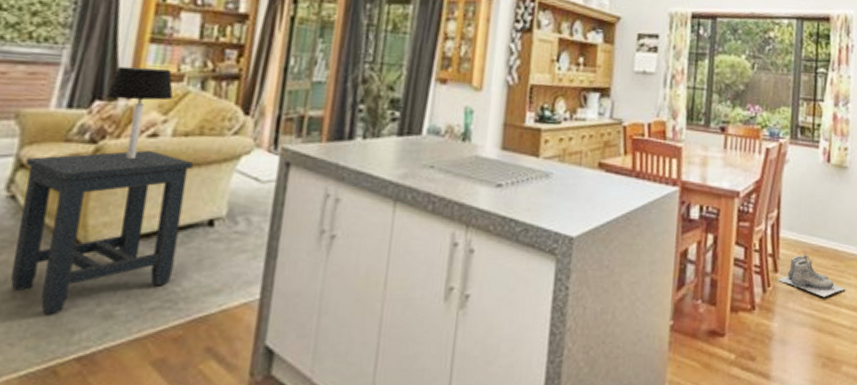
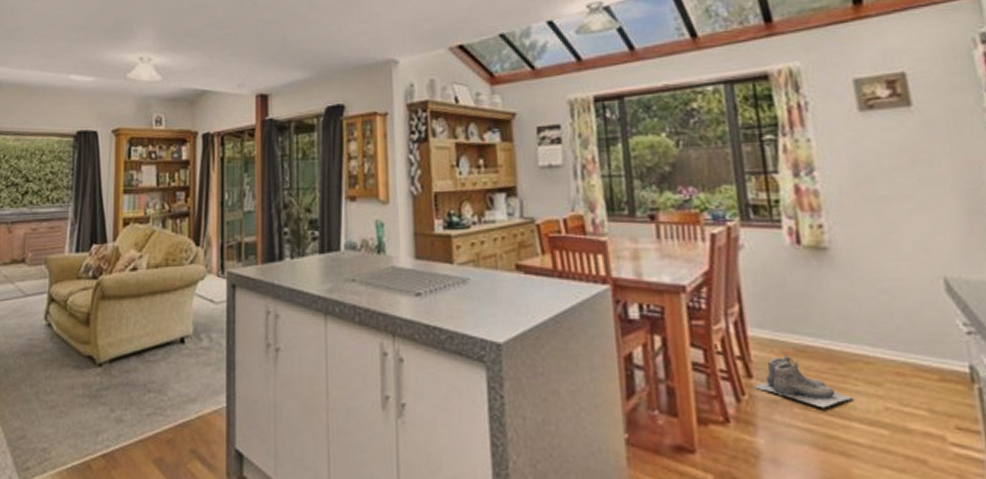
side table: present [10,150,193,314] -> none [54,282,164,418]
table lamp: present [106,66,174,160] -> none [99,214,144,291]

